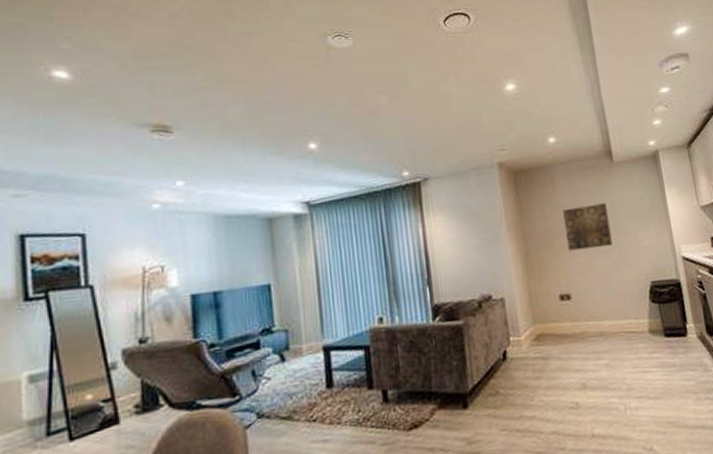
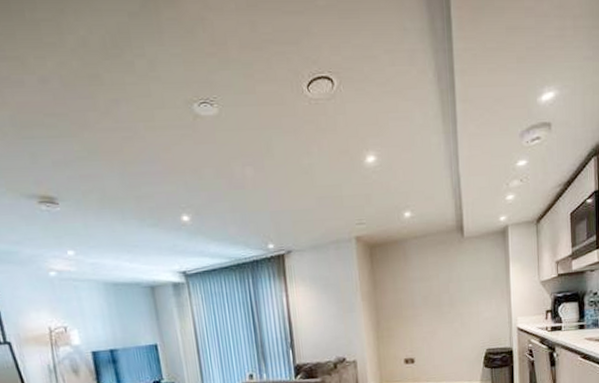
wall art: present [563,203,613,251] -> none [413,277,456,321]

